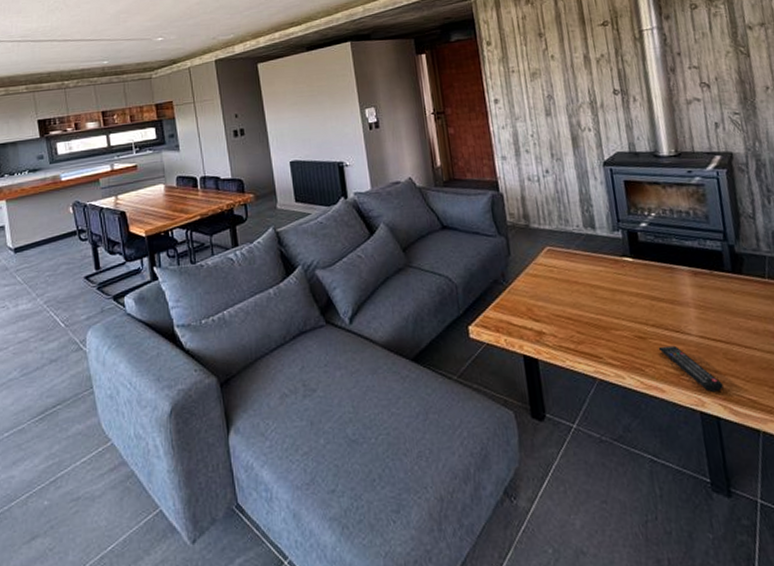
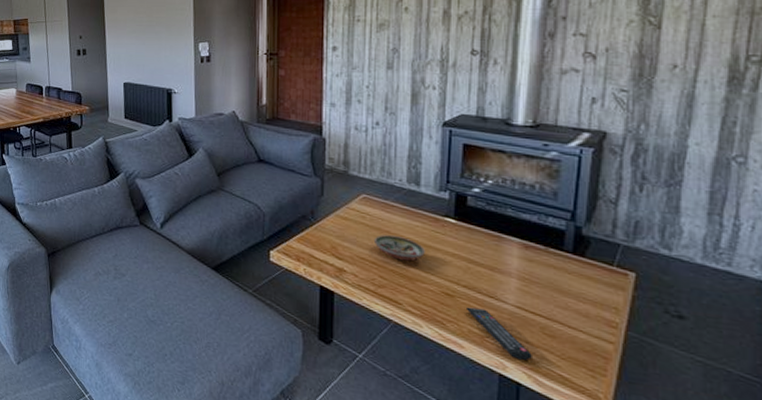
decorative bowl: none [564,285,613,311] -> present [373,235,425,261]

